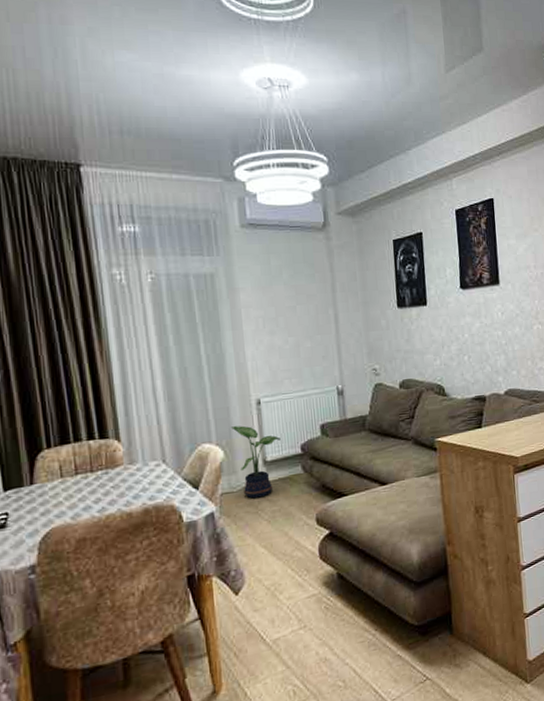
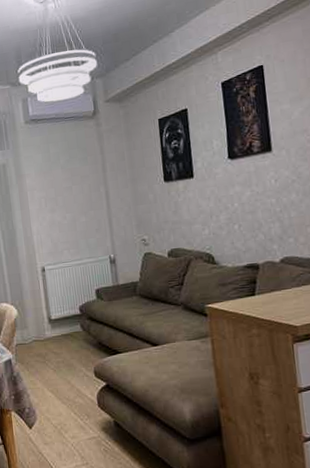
potted plant: present [230,425,280,499] -> none [21,289,62,350]

